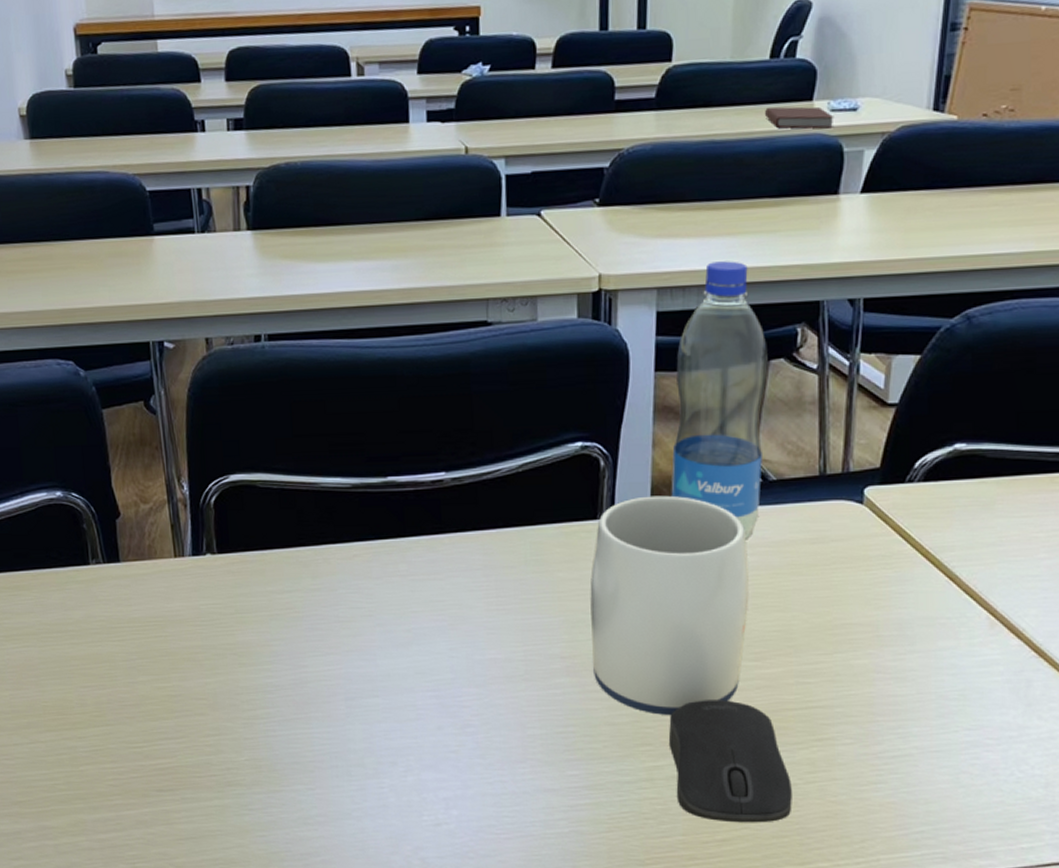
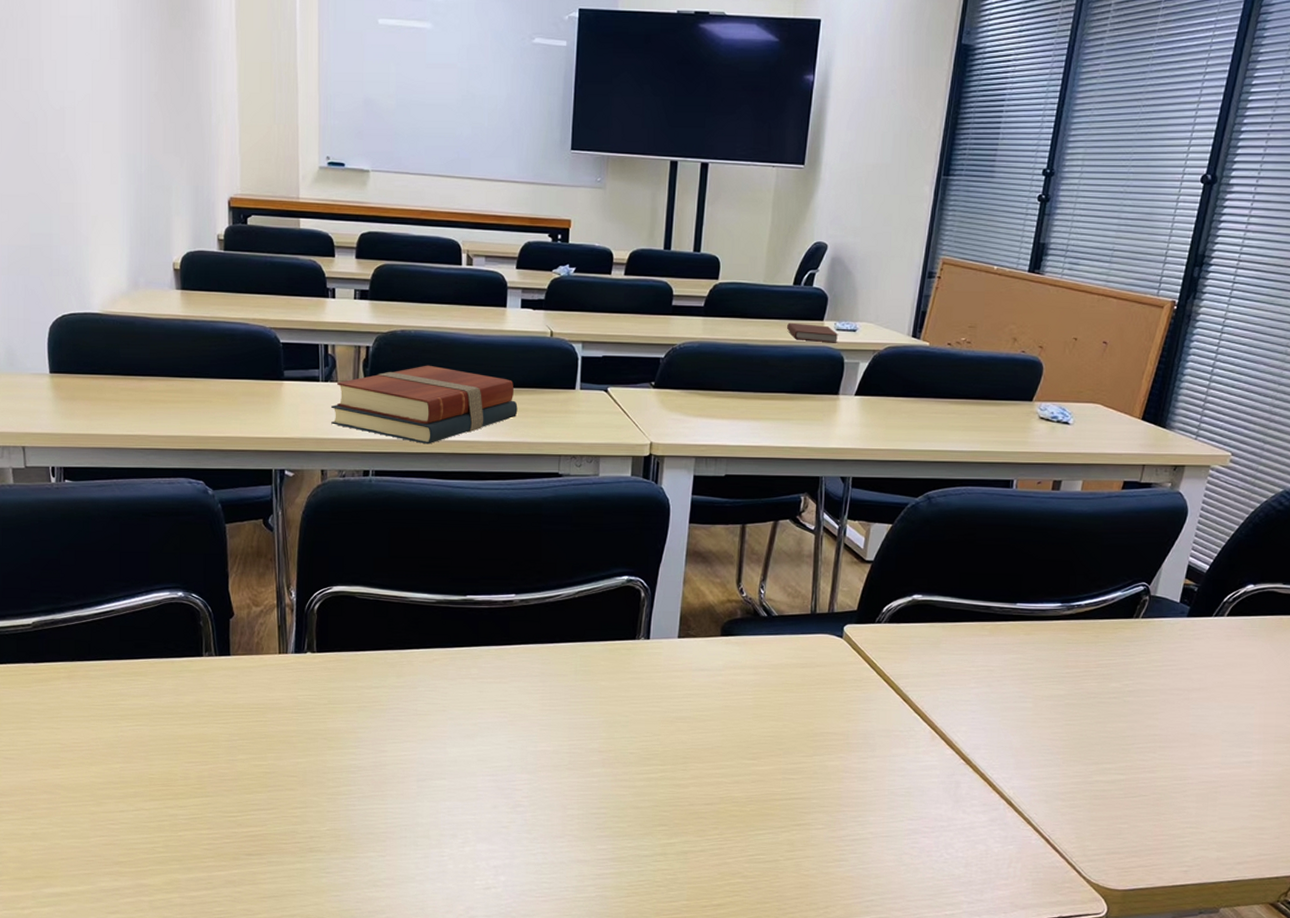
books: none [210,202,432,298] -> present [330,365,518,444]
mug: present [590,495,749,715] -> none [624,623,752,801]
computer mouse: present [668,700,792,823] -> none [680,790,775,891]
bottle: present [671,261,768,541] -> none [695,440,778,663]

